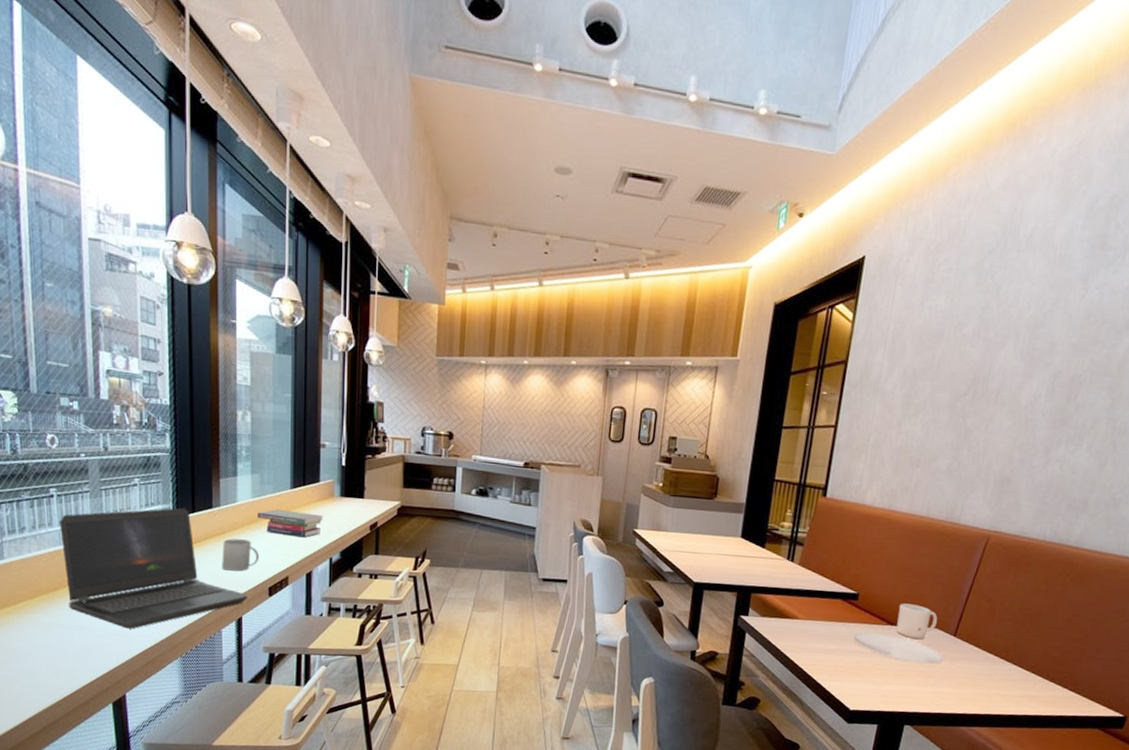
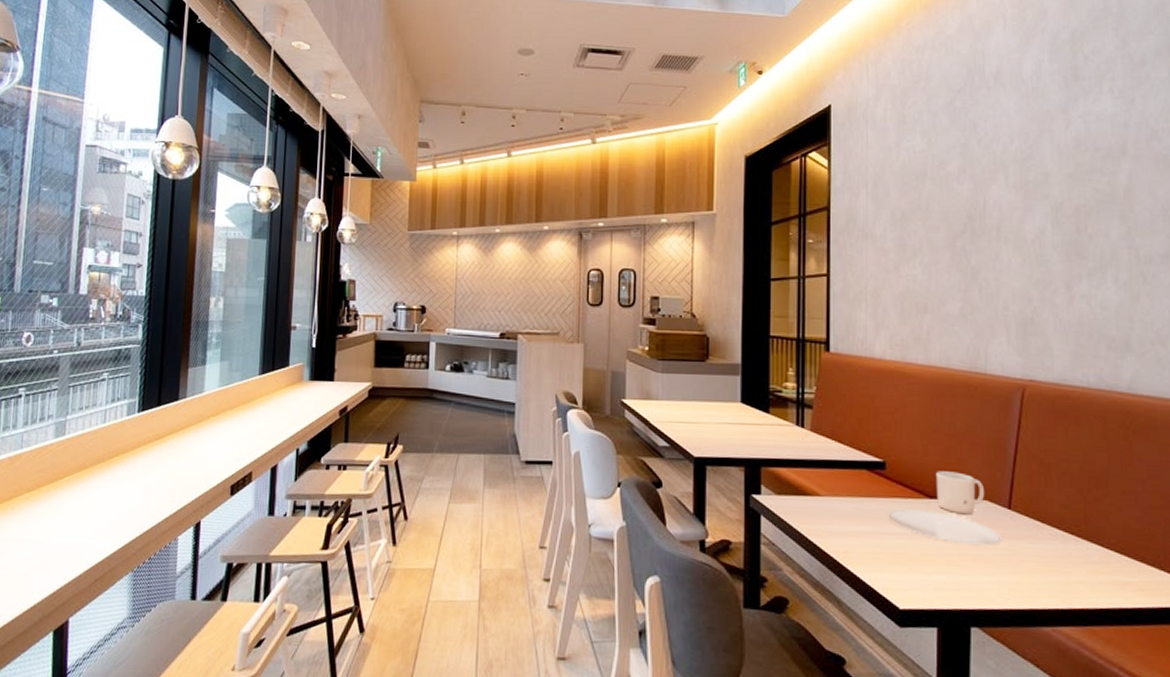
laptop computer: present [60,507,247,629] -> none [21,401,208,541]
mug: present [222,538,260,571] -> none [183,432,224,469]
books: present [258,509,323,538] -> none [224,397,291,428]

